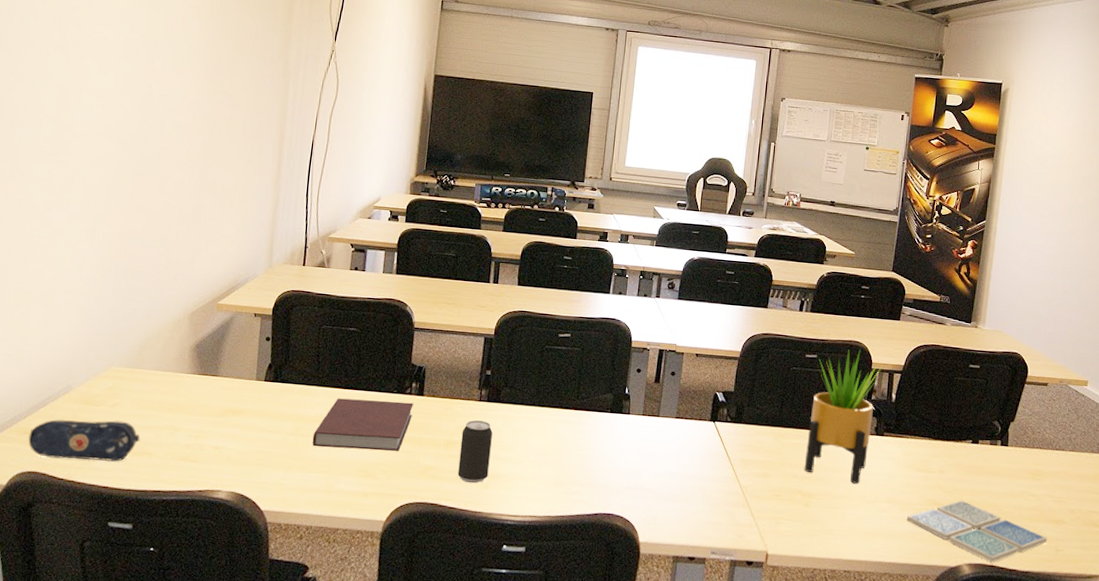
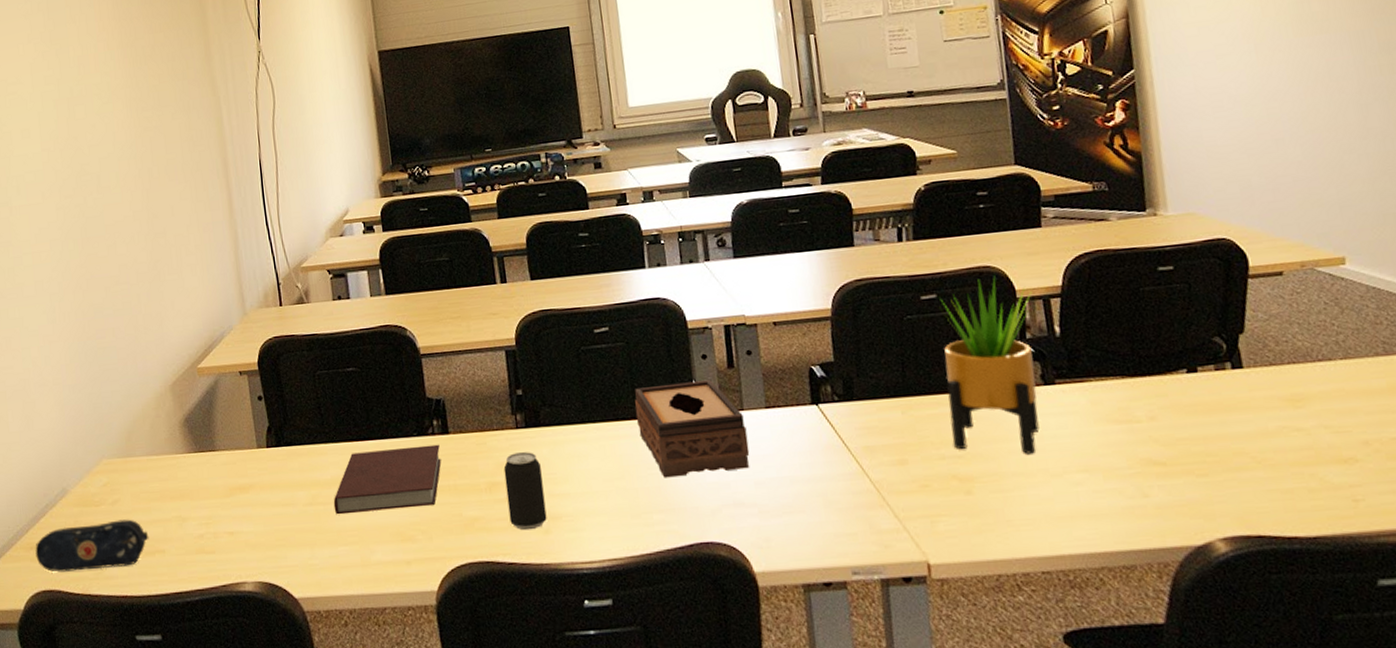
tissue box: none [575,386,658,462] -> present [635,380,750,478]
drink coaster: present [906,500,1048,562] -> none [1115,452,1337,532]

